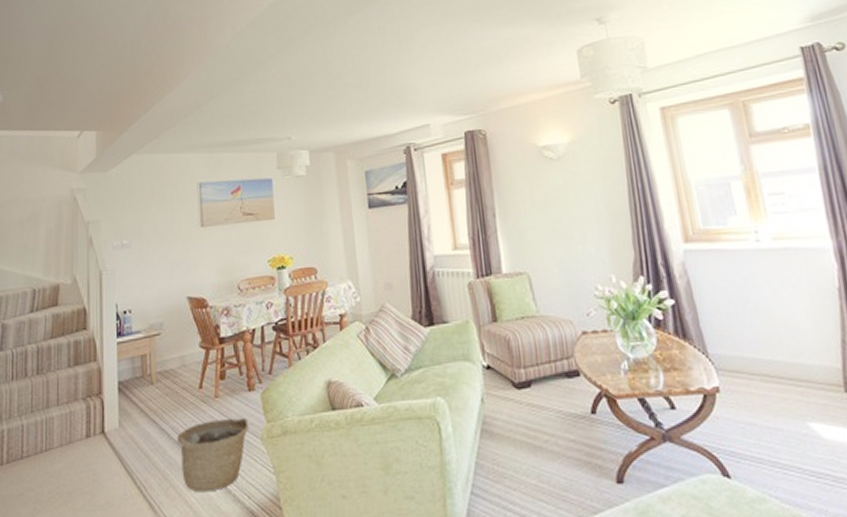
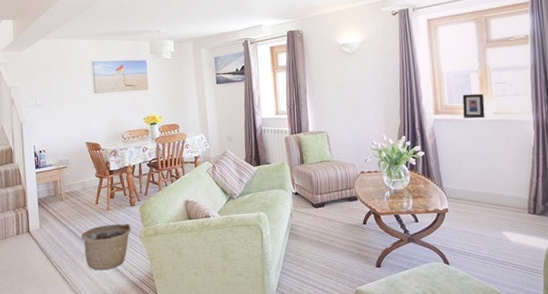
picture frame: none [722,210,760,247] -> present [462,93,485,118]

